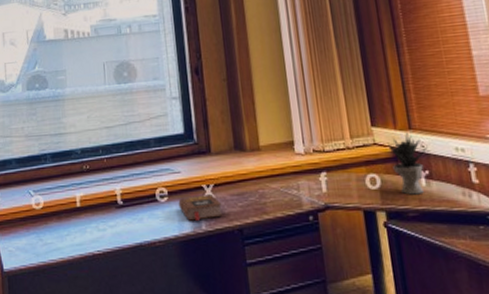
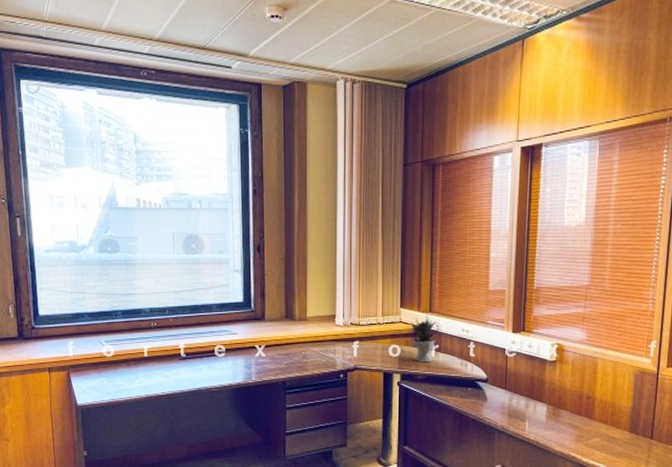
book: present [178,194,223,221] -> none [234,353,270,373]

